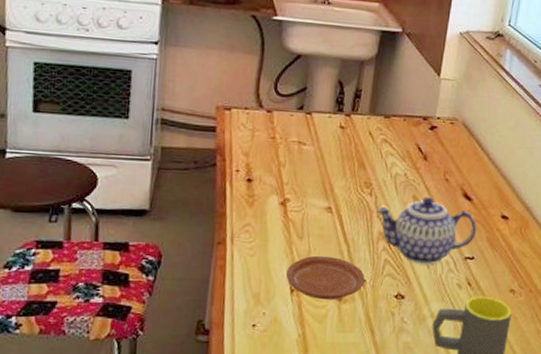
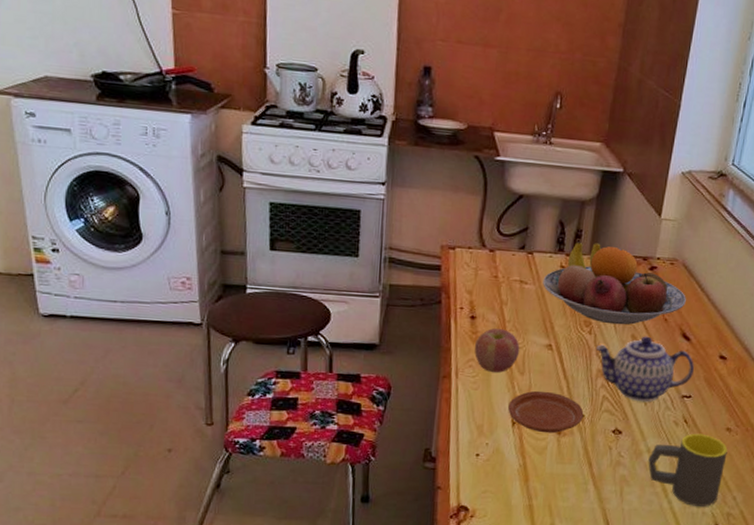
apple: none [250,191,299,237] -> present [474,328,520,373]
fruit bowl: none [322,101,467,186] -> present [543,241,686,325]

